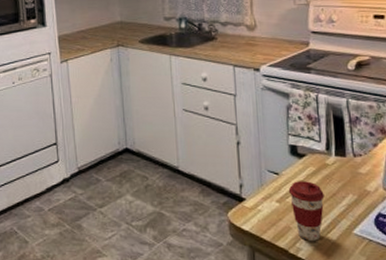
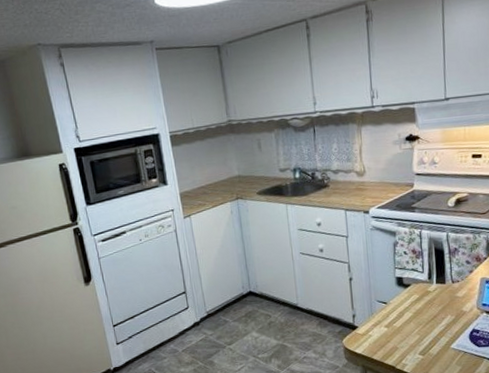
coffee cup: present [288,181,325,241] -> none [395,307,427,357]

